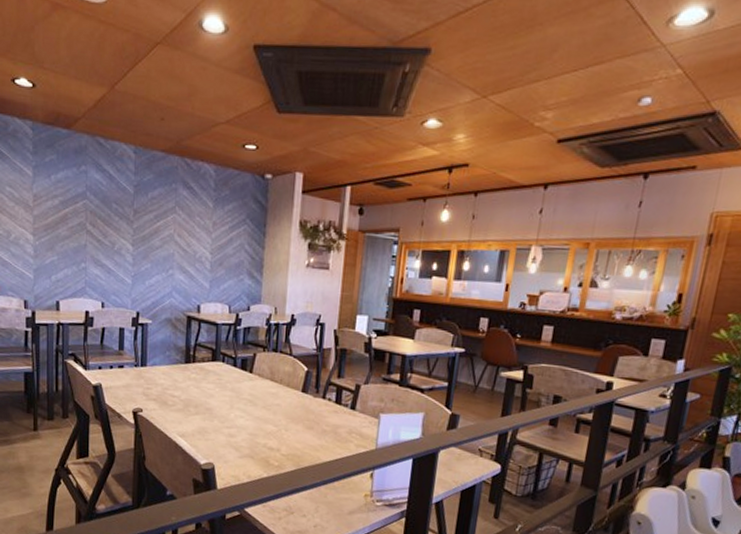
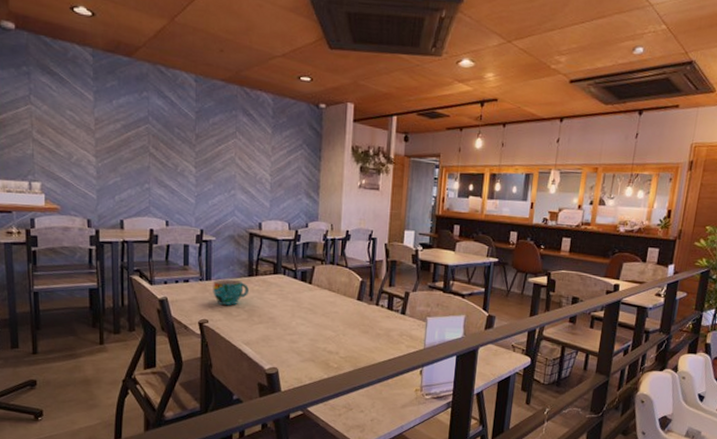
cup: none [148,365,185,394] -> present [213,279,249,305]

